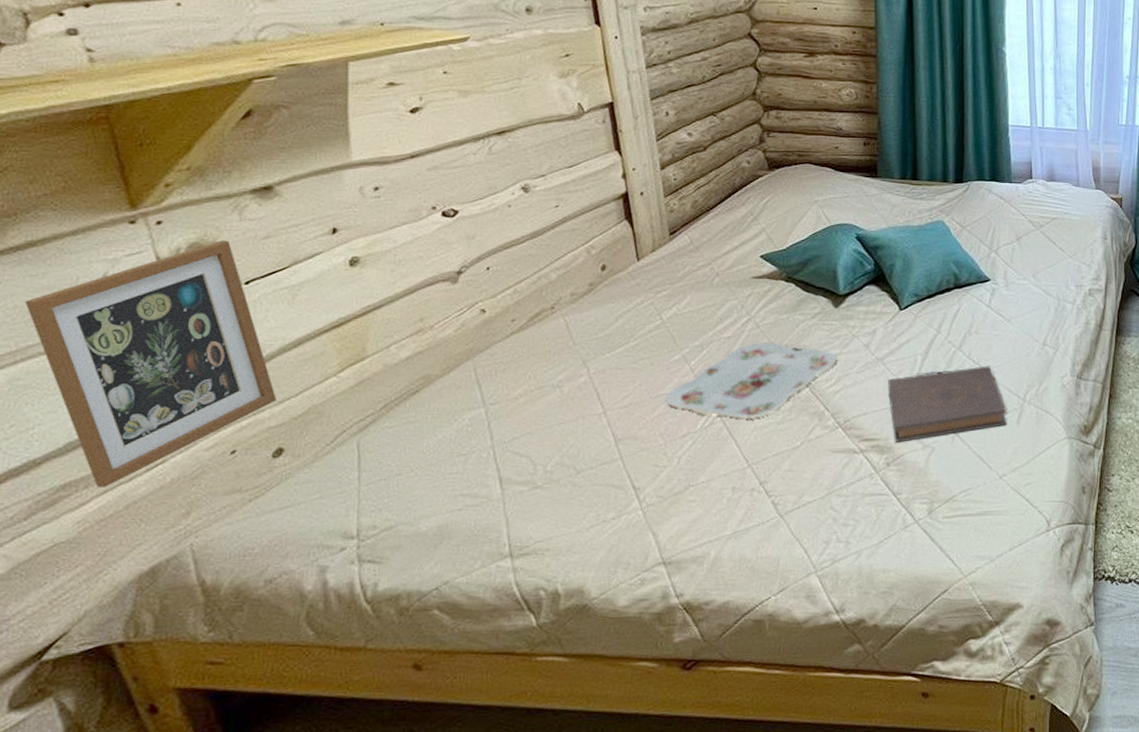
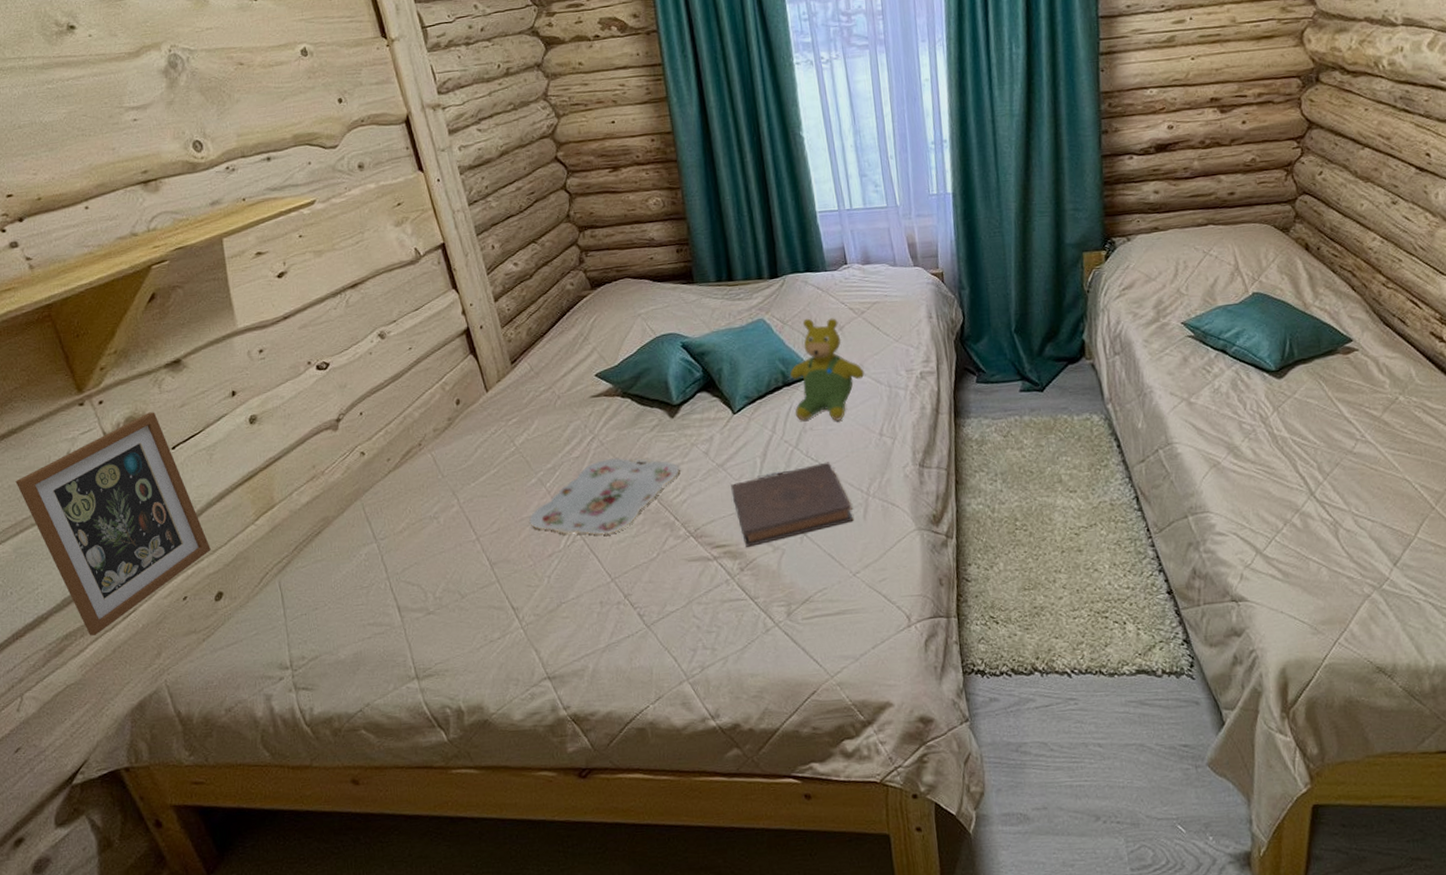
teddy bear: none [962,225,1036,327] -> present [790,318,865,421]

